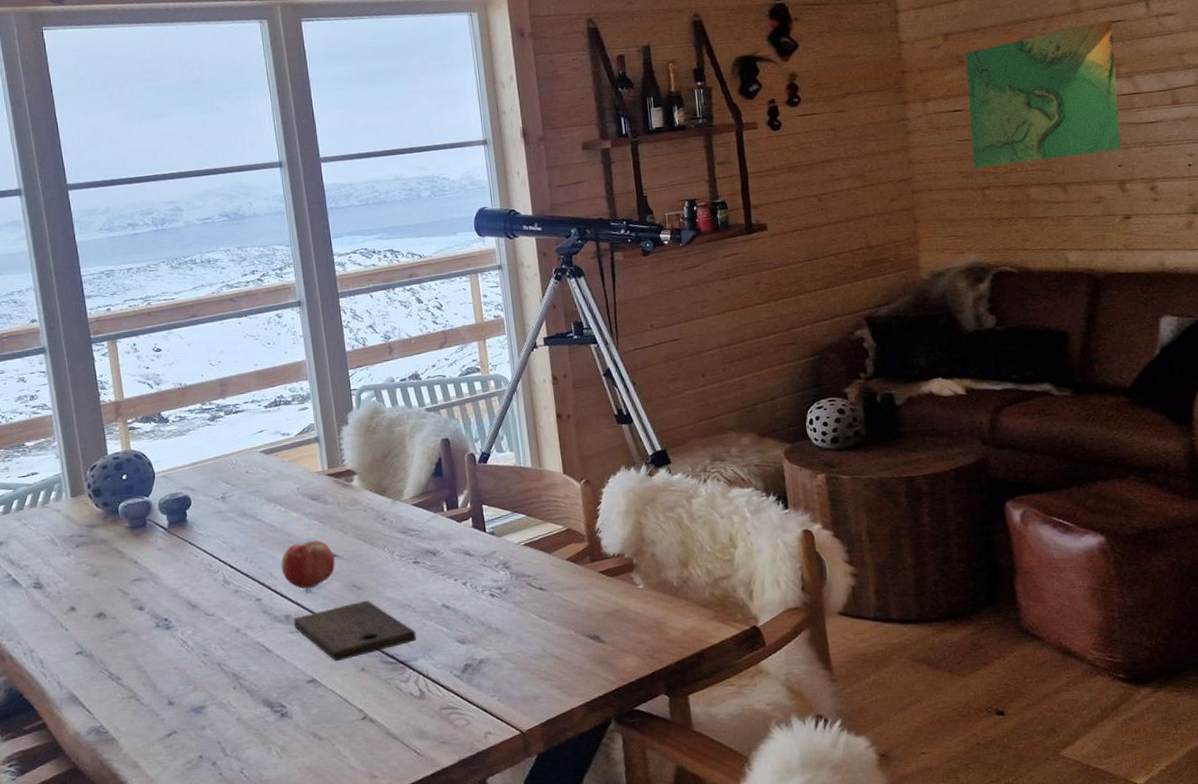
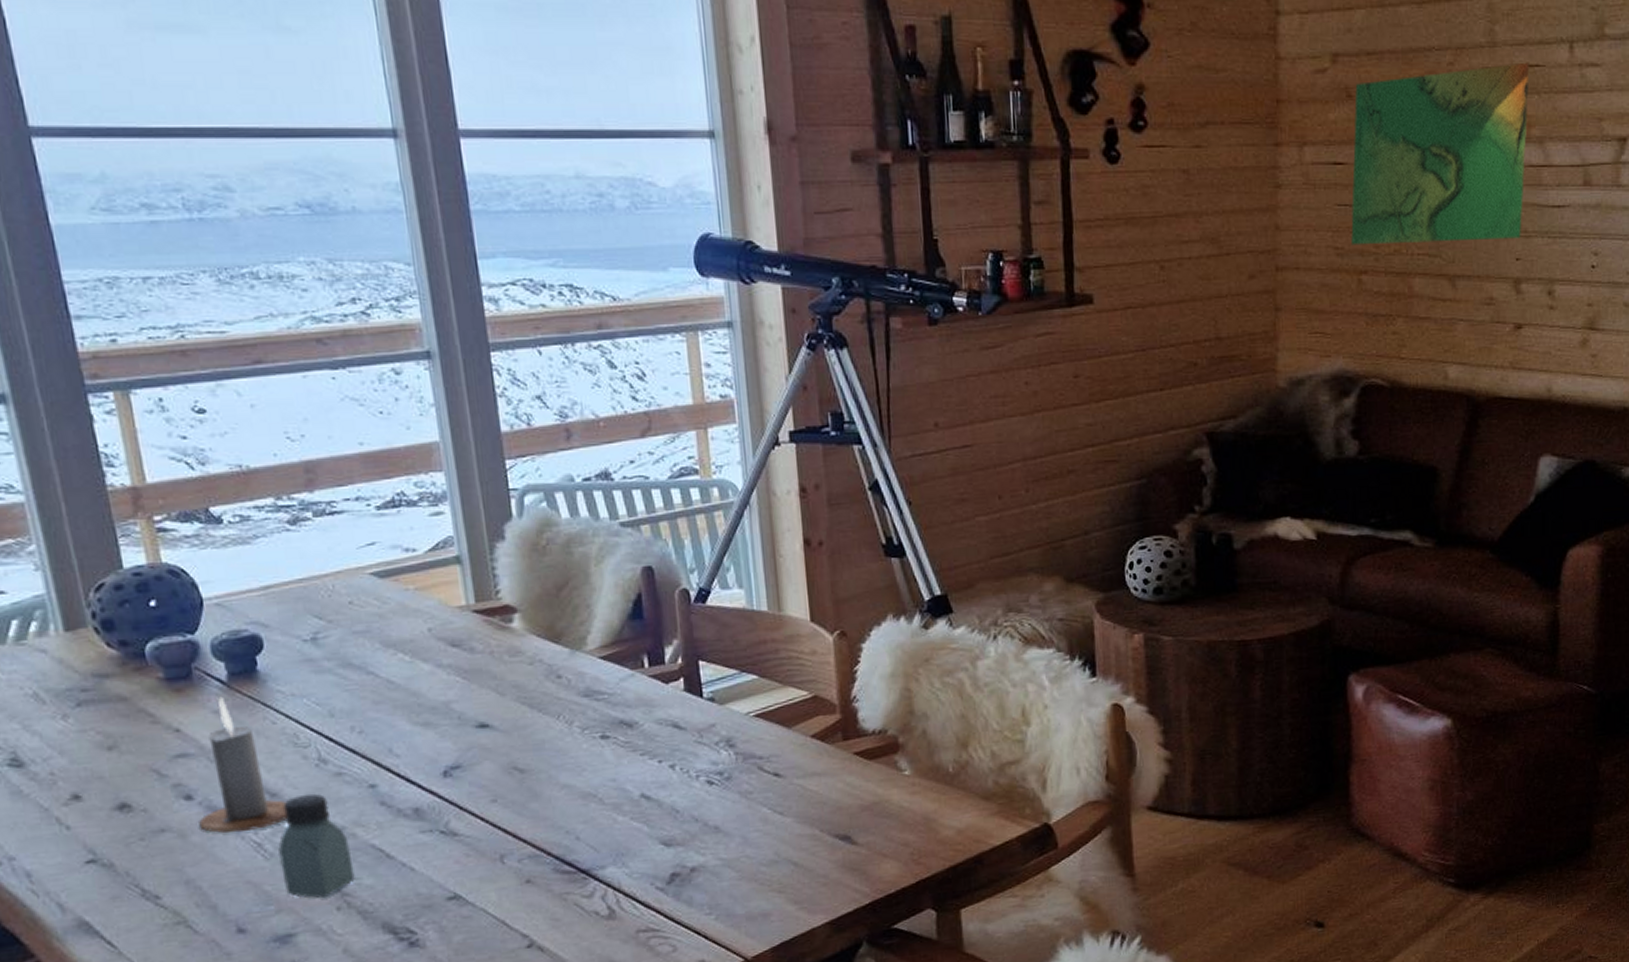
candle: none [147,538,204,633] -> present [199,696,289,833]
saltshaker: none [196,605,246,680] -> present [278,793,355,898]
fruit: present [281,539,335,589] -> none [405,702,487,771]
cutting board: present [293,600,416,662] -> none [425,787,604,872]

